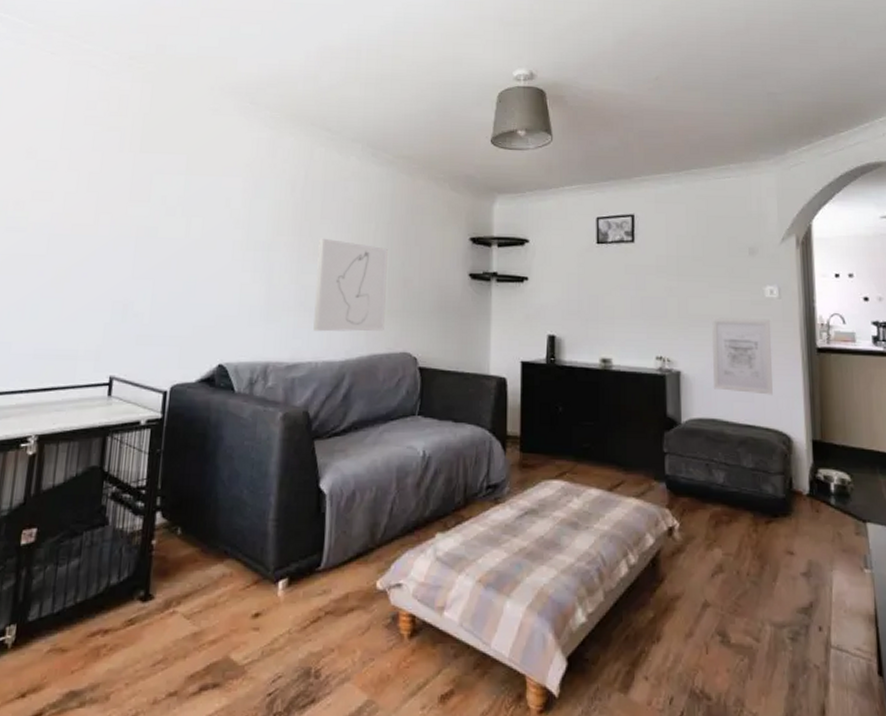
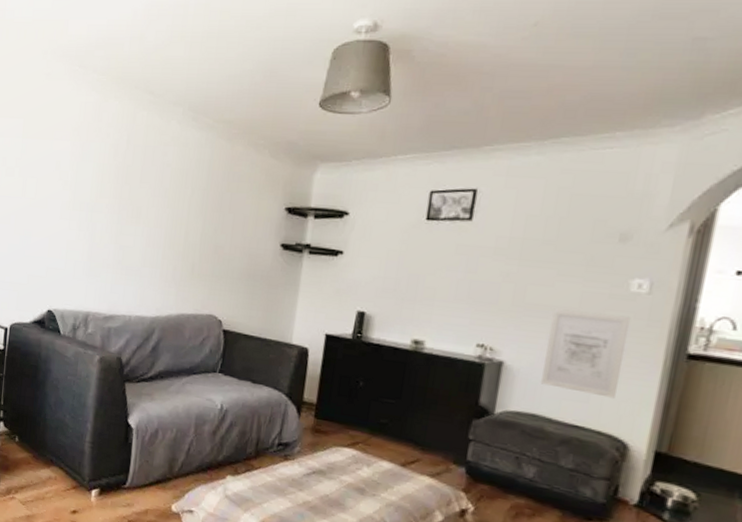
wall art: present [313,238,388,332] -> none [128,201,202,293]

